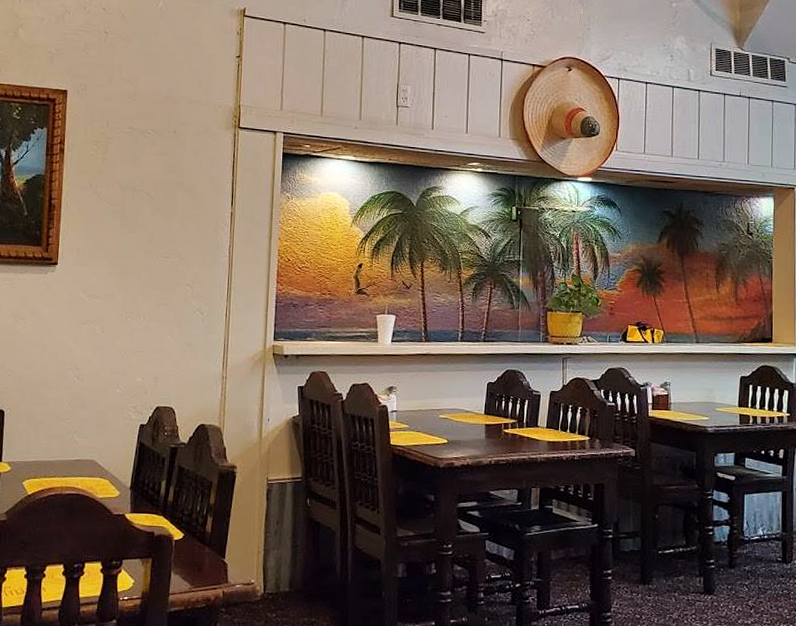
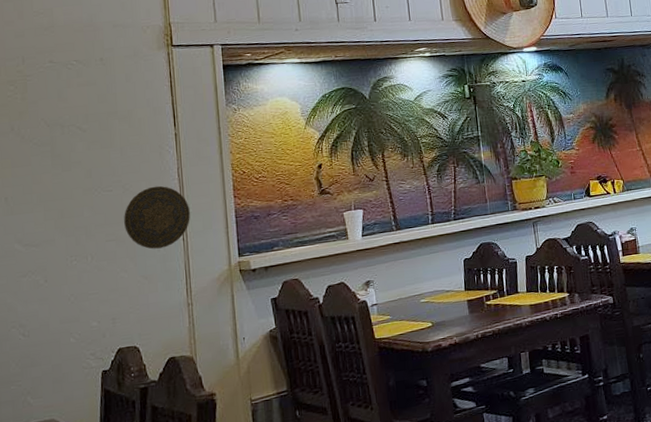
decorative plate: none [176,260,235,320] -> present [124,185,190,250]

